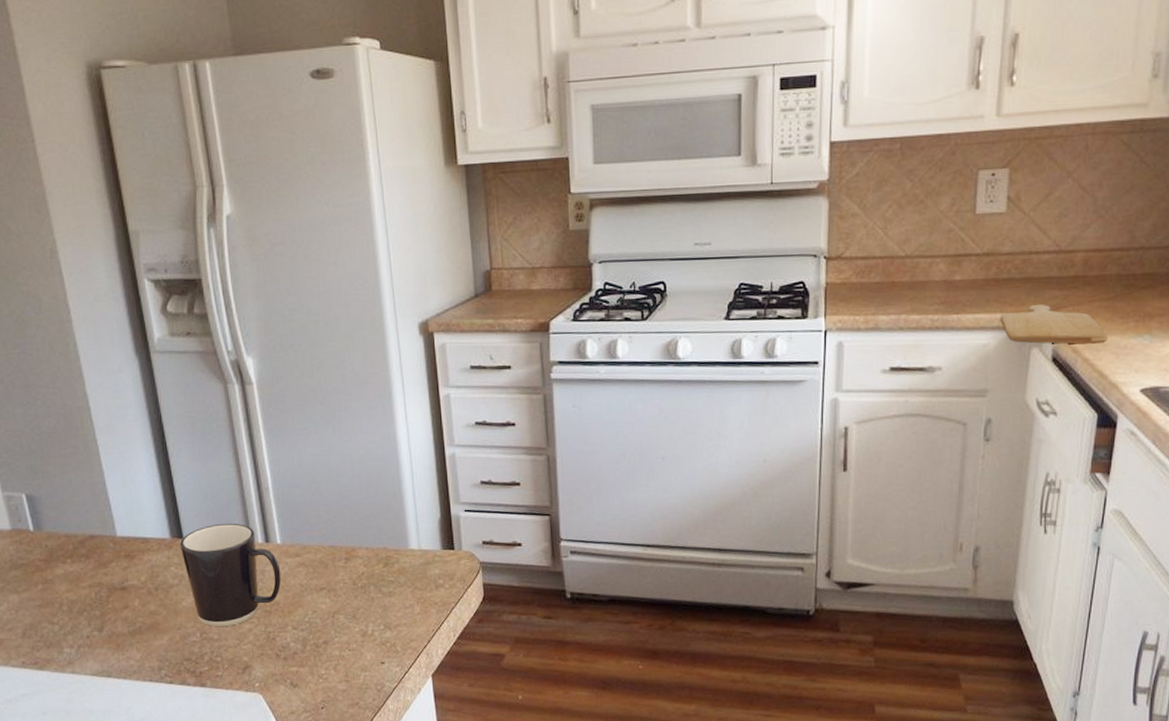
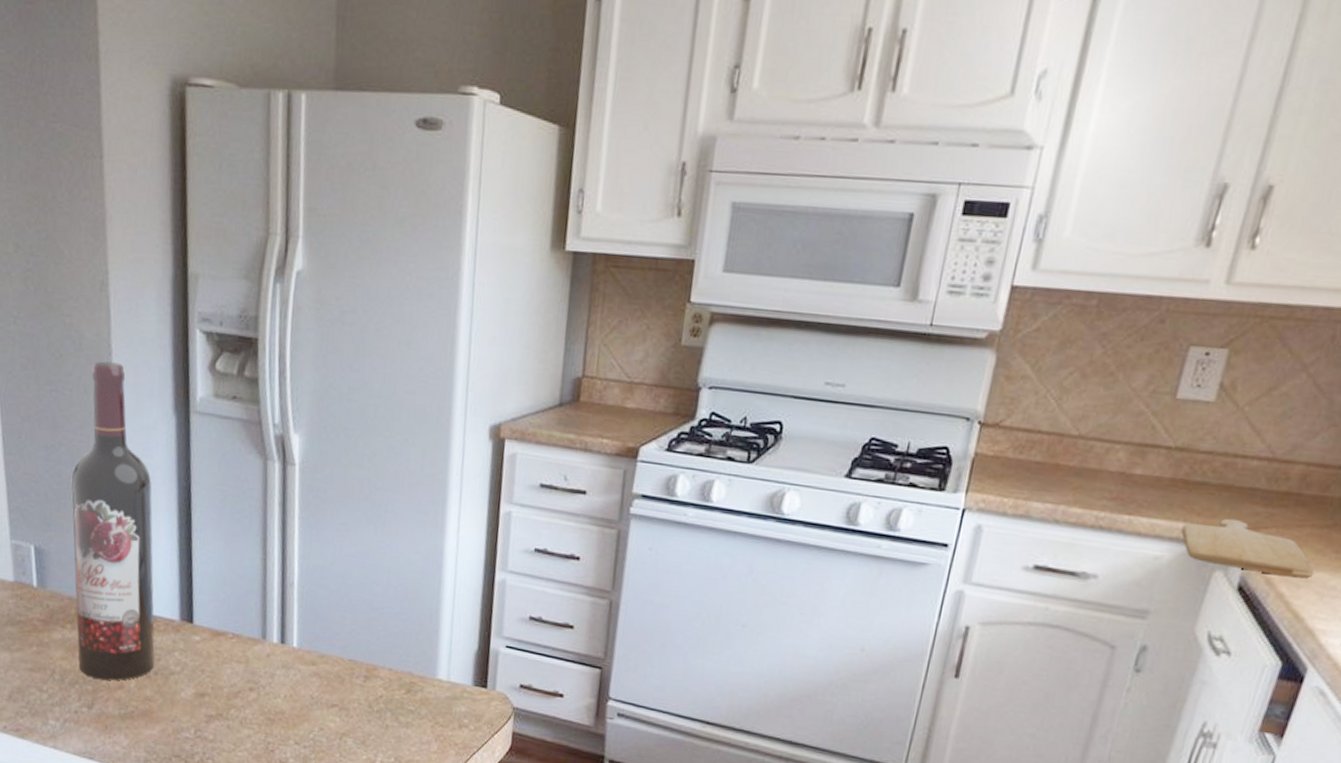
wine bottle: none [50,319,155,603] -> present [70,361,155,681]
mug: present [179,523,282,627] -> none [188,613,292,728]

